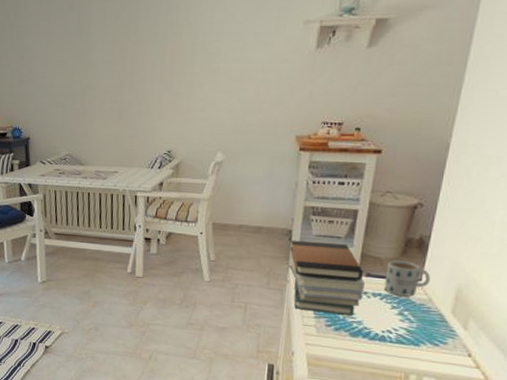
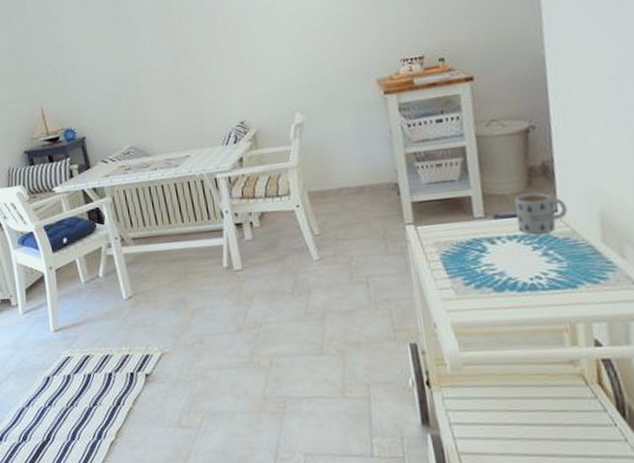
book stack: present [288,240,365,316] -> none [400,186,497,272]

